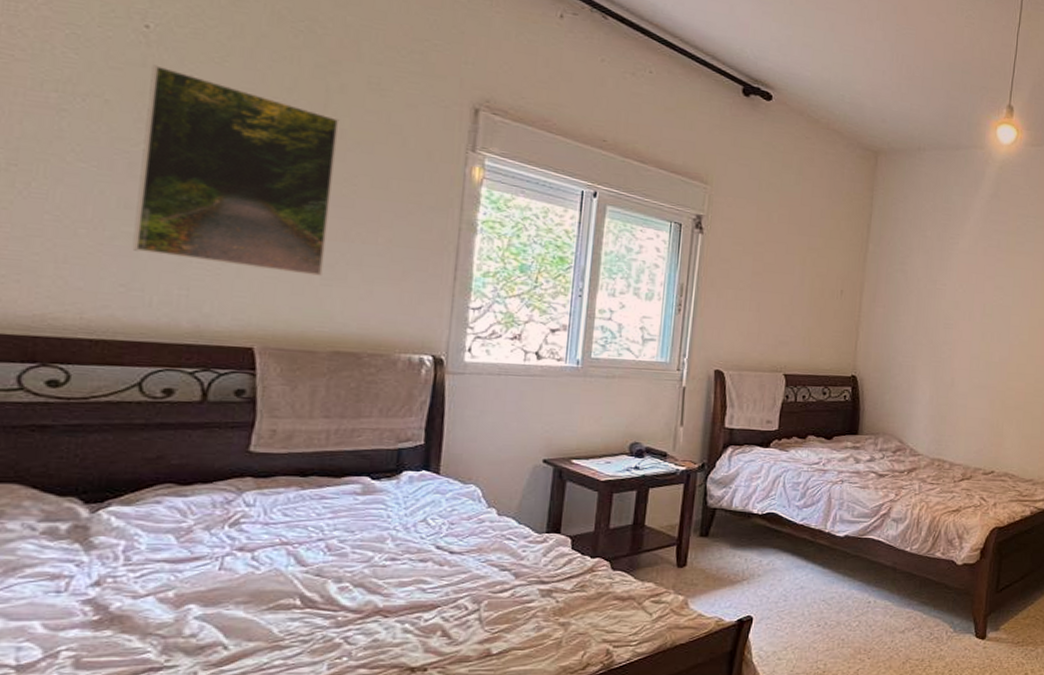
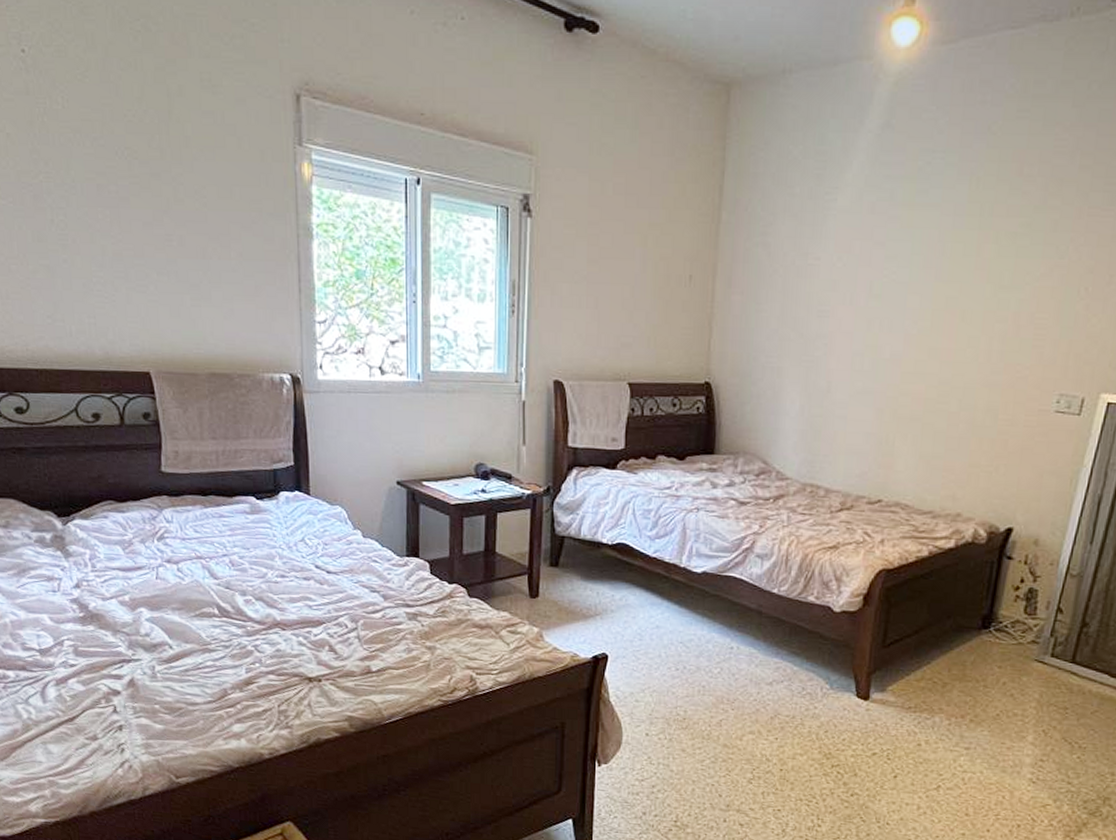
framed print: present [132,64,340,276] -> none [34,91,191,296]

